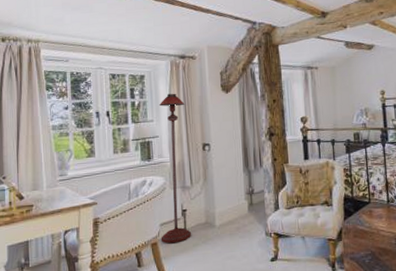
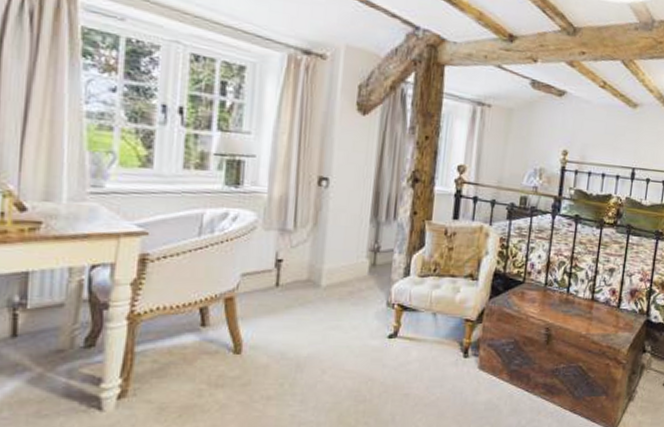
floor lamp: present [159,93,192,244] -> none [239,99,301,302]

